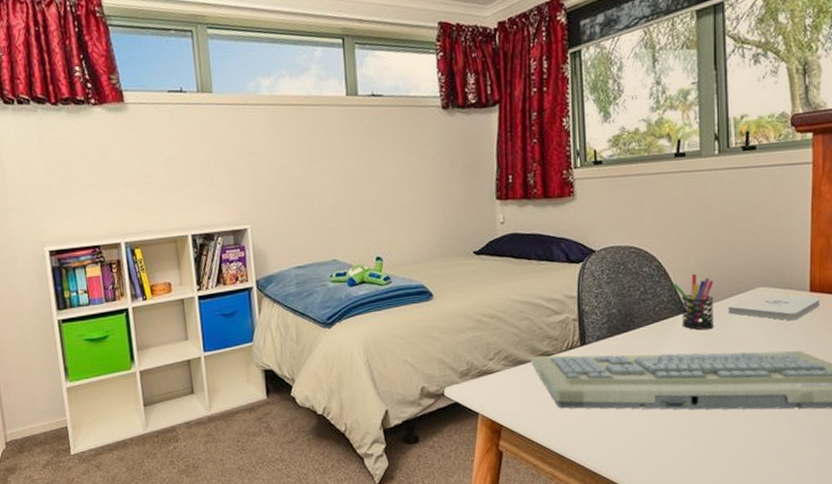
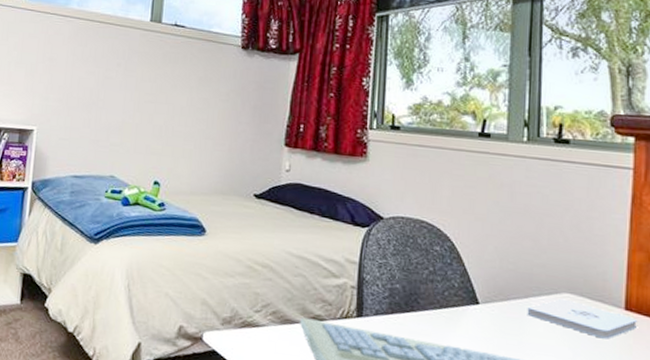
pen holder: present [672,273,715,330] -> none [465,262,513,329]

